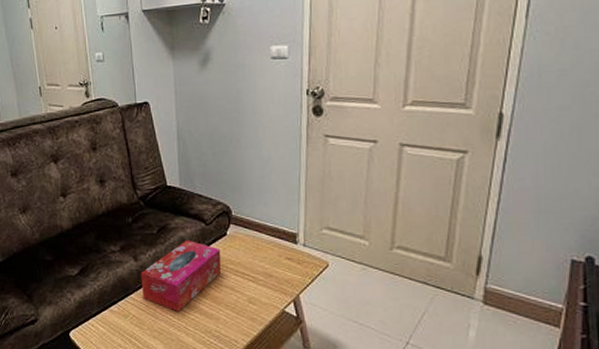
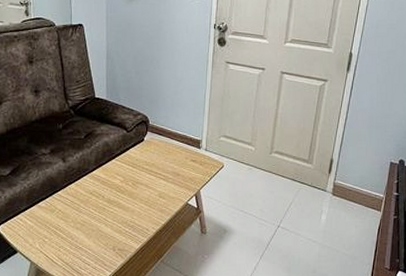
tissue box: present [141,239,222,312] -> none [68,144,139,206]

